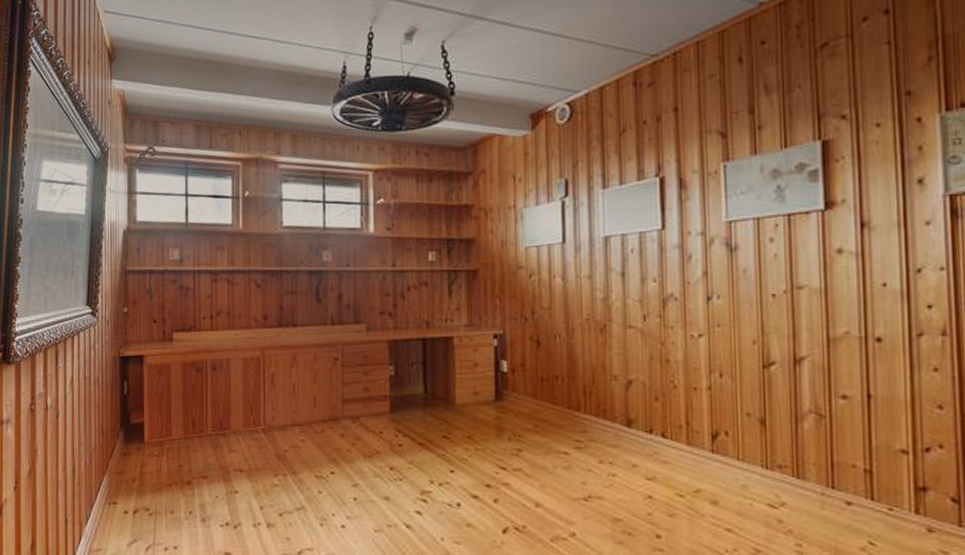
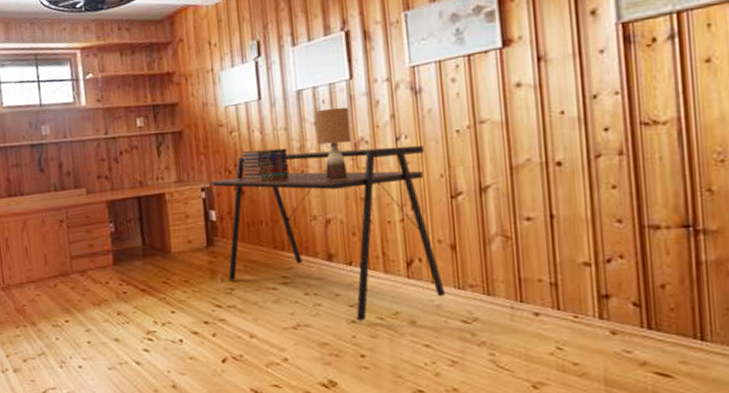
desk: none [504,304,751,497] -> present [210,145,445,321]
book stack: none [539,297,591,333] -> present [240,148,290,183]
table lamp: none [622,258,660,336] -> present [314,107,351,179]

